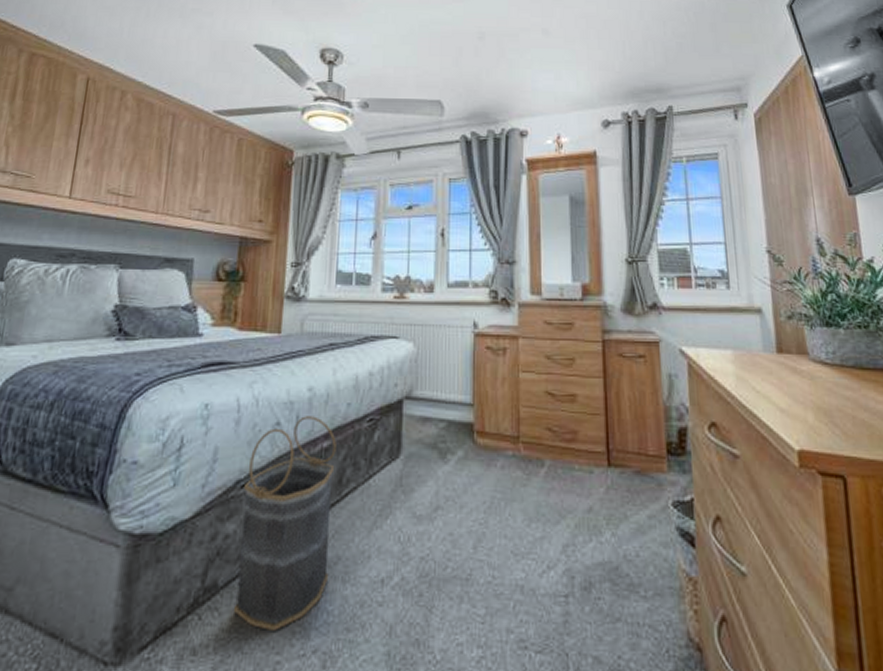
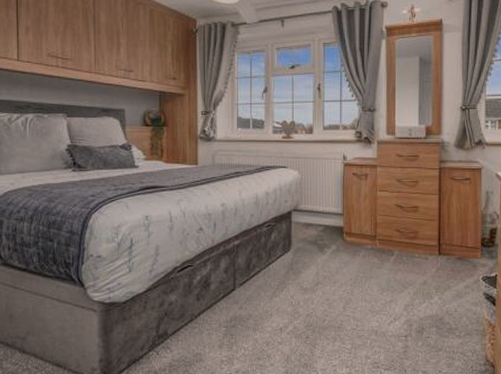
basket: present [234,416,336,630] -> none [180,224,244,360]

